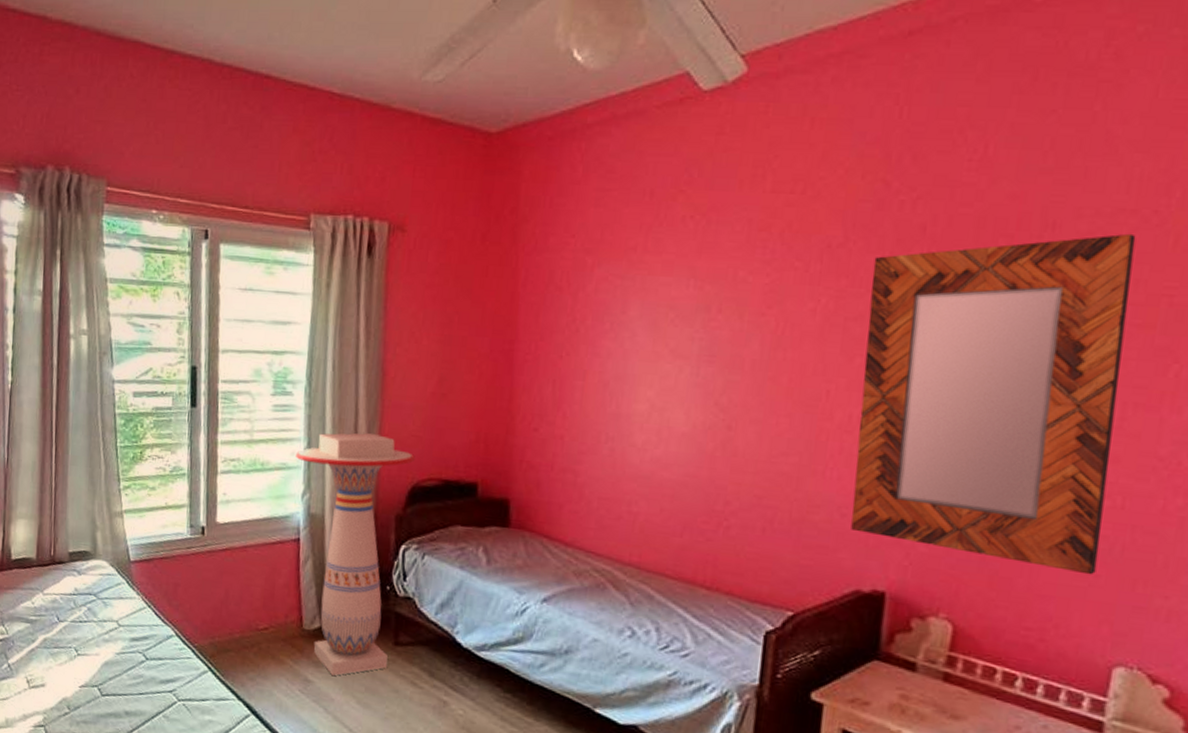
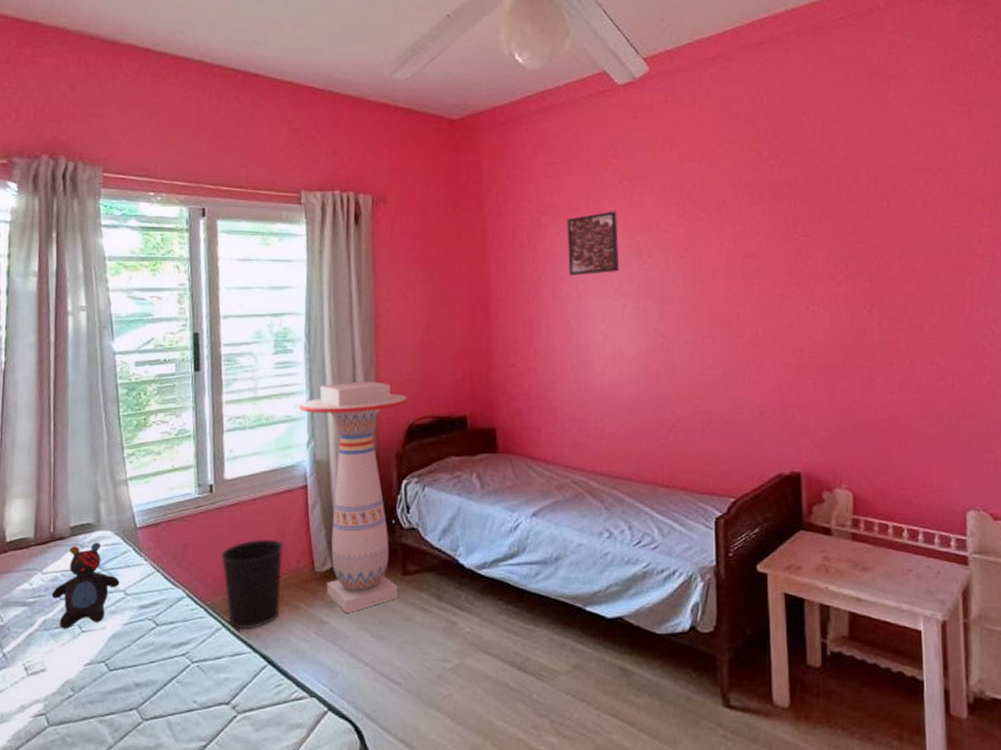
teddy bear: none [51,570,113,650] -> present [51,542,120,629]
wastebasket: none [209,588,273,677] -> present [220,539,284,629]
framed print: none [614,252,684,330] -> present [567,211,620,276]
home mirror: present [851,233,1136,575] -> none [758,183,943,441]

